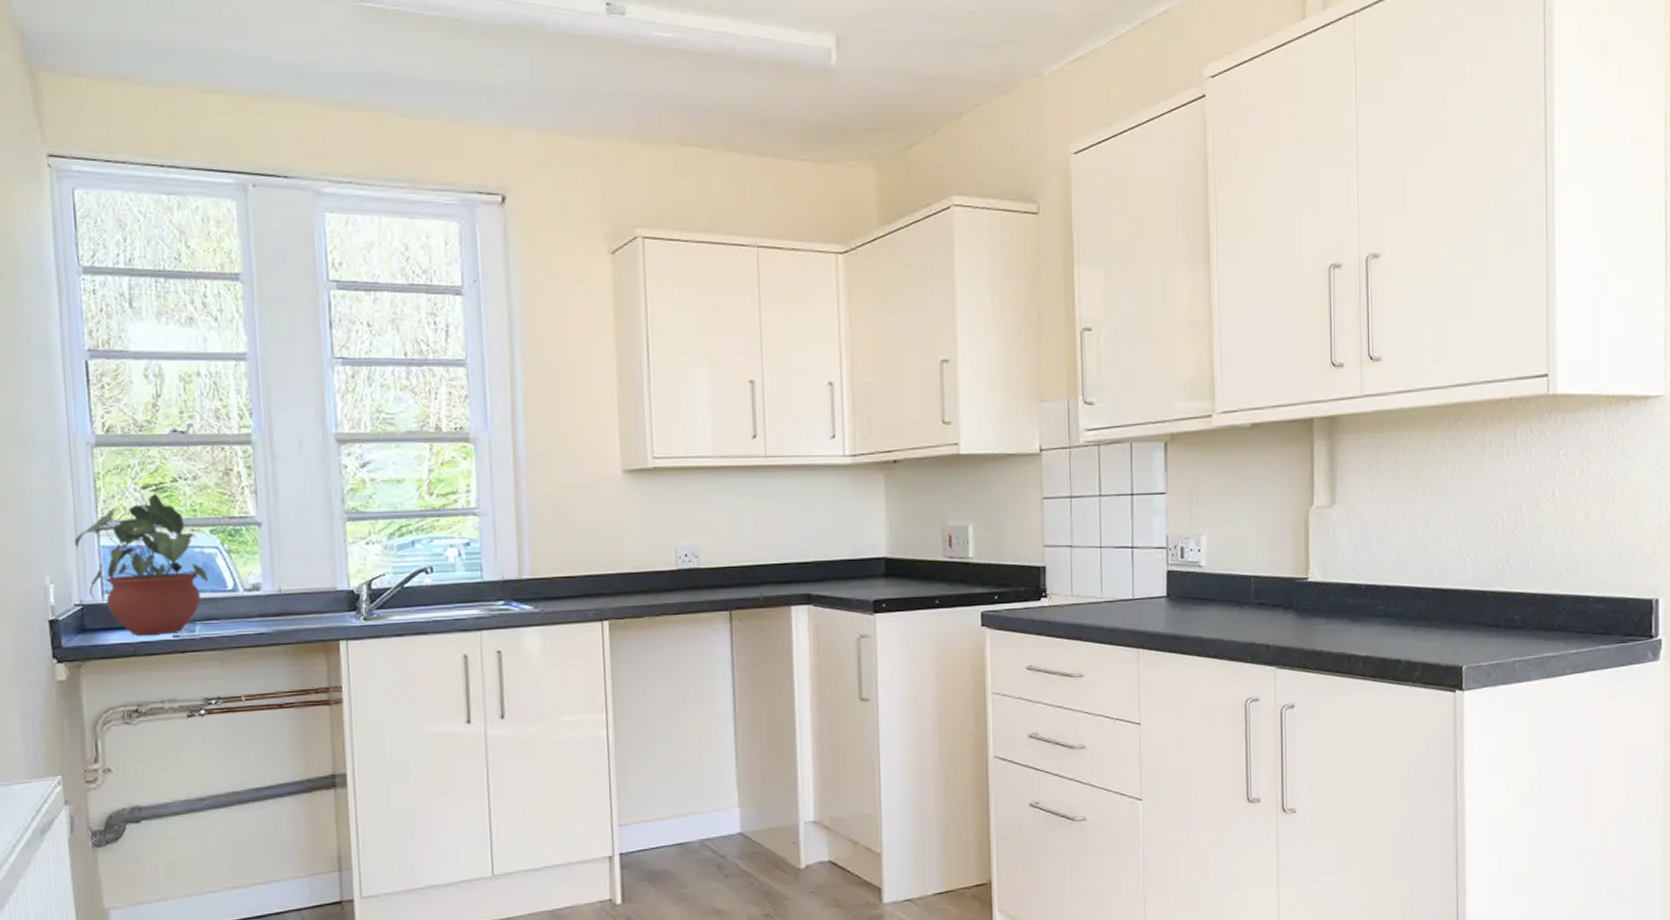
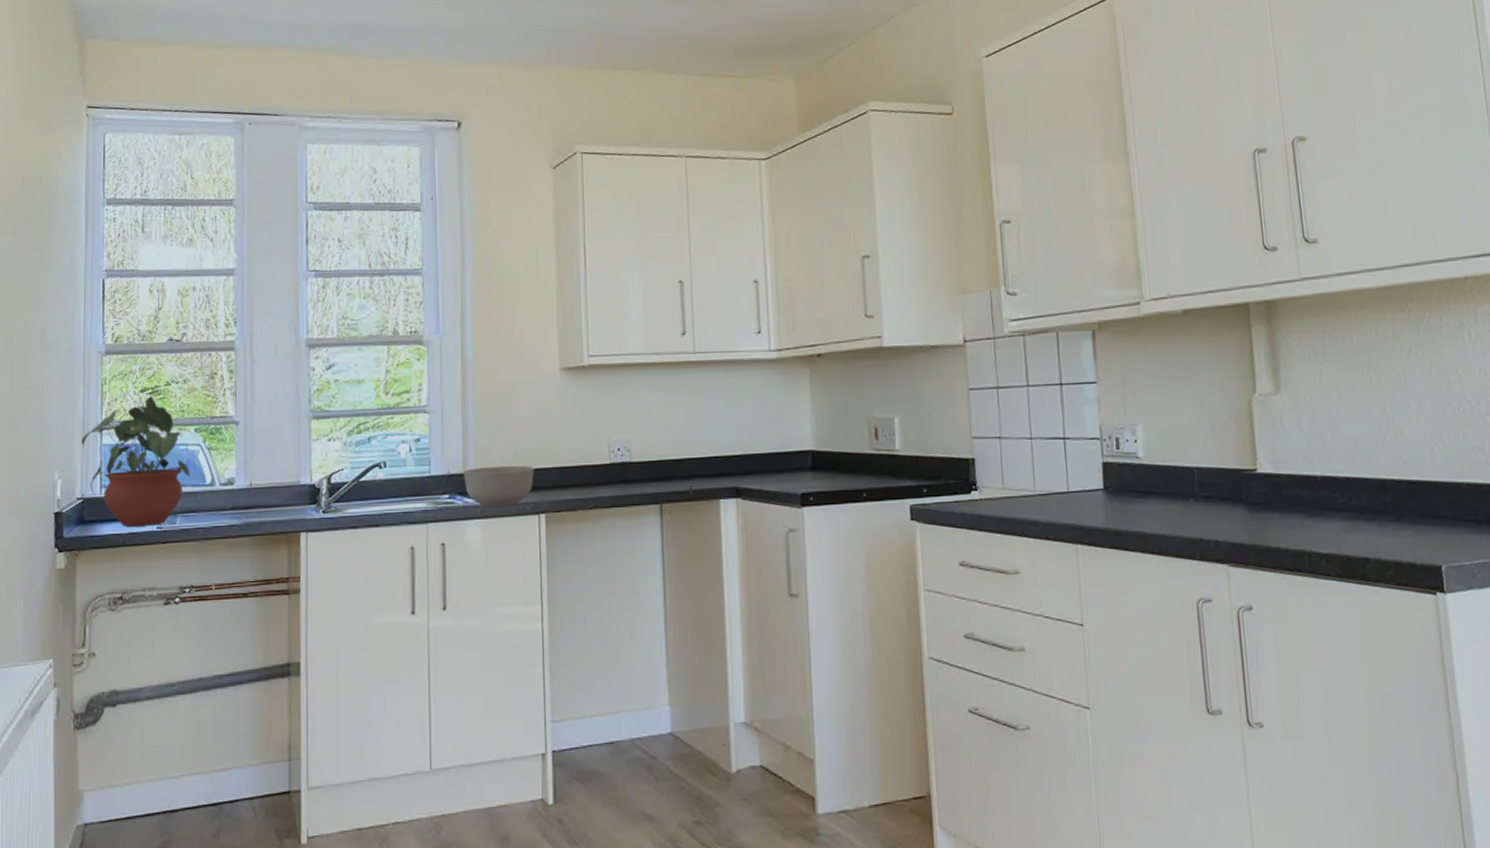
bowl: none [519,571,596,616] -> present [463,465,534,509]

